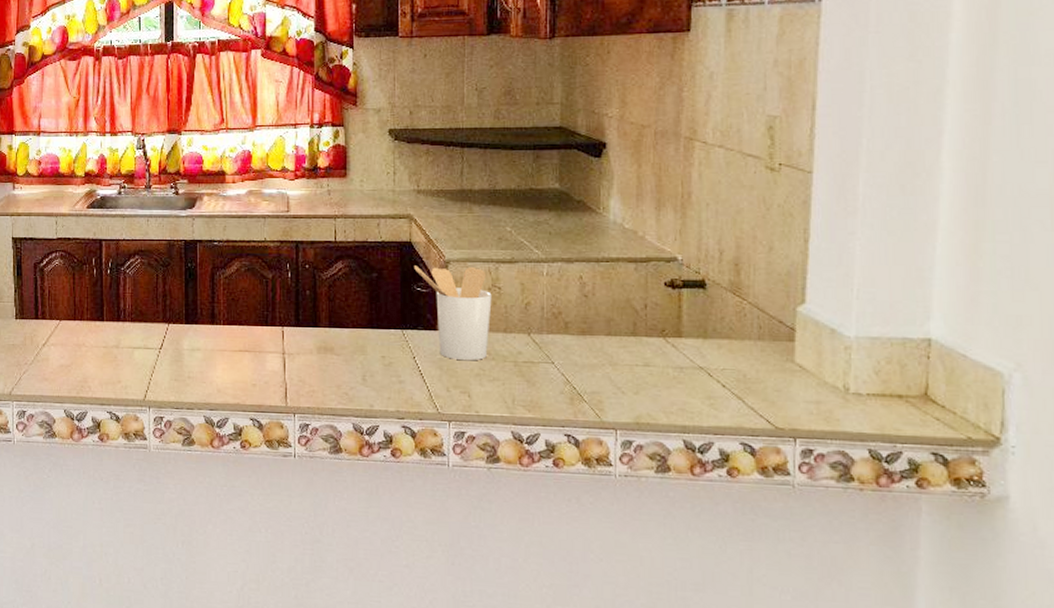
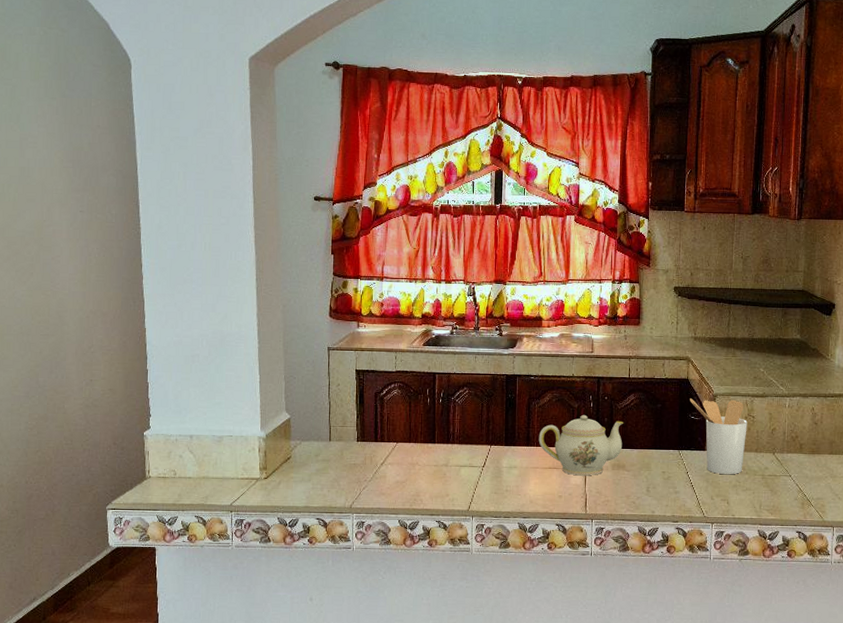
teapot: none [225,286,330,361] -> present [538,414,623,476]

